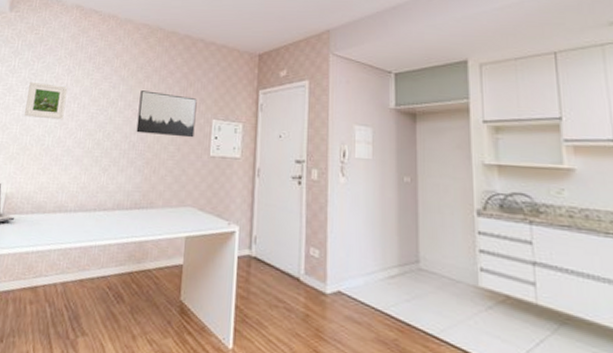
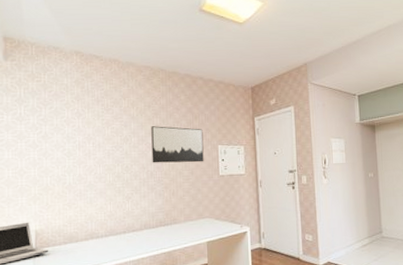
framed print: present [24,81,68,120] -> none [40,127,81,160]

